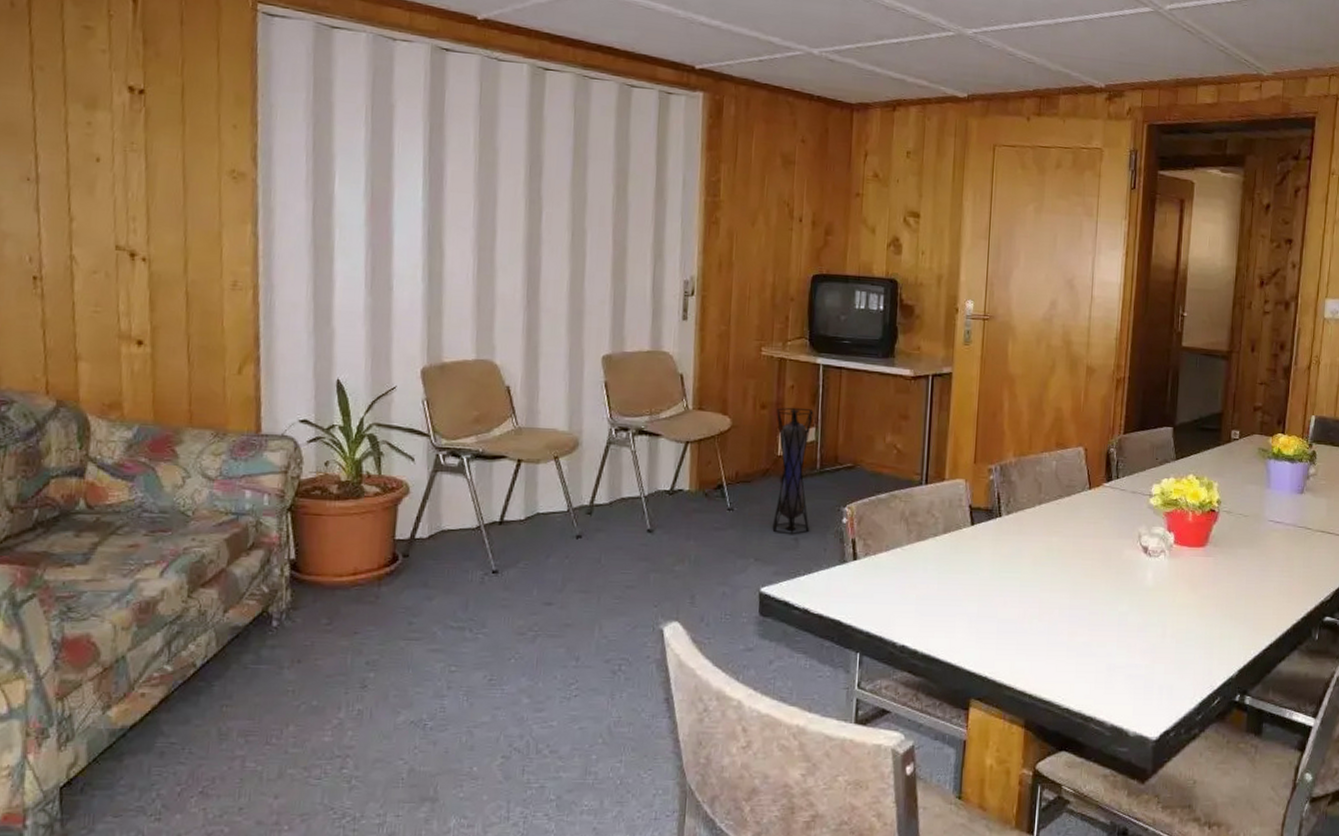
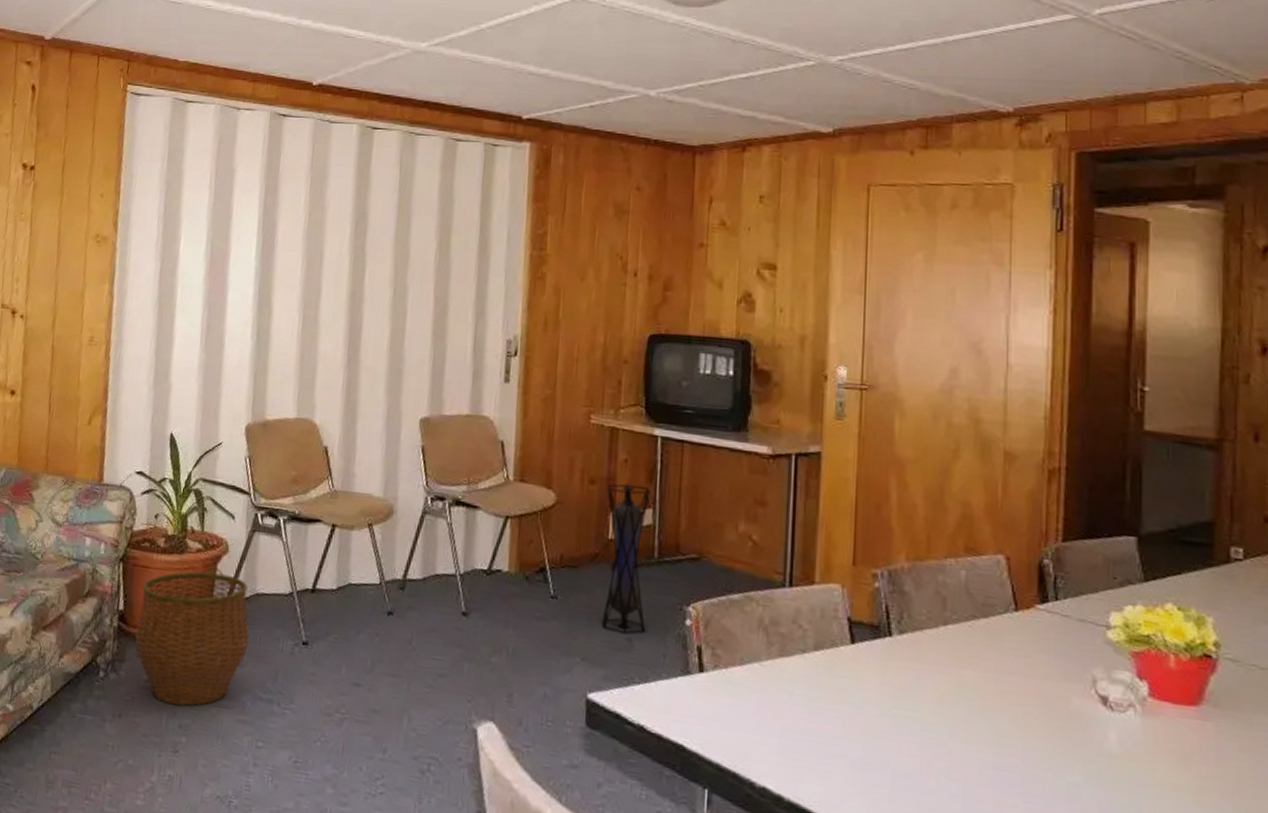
basket: none [311,508,437,644] -> present [135,566,250,706]

